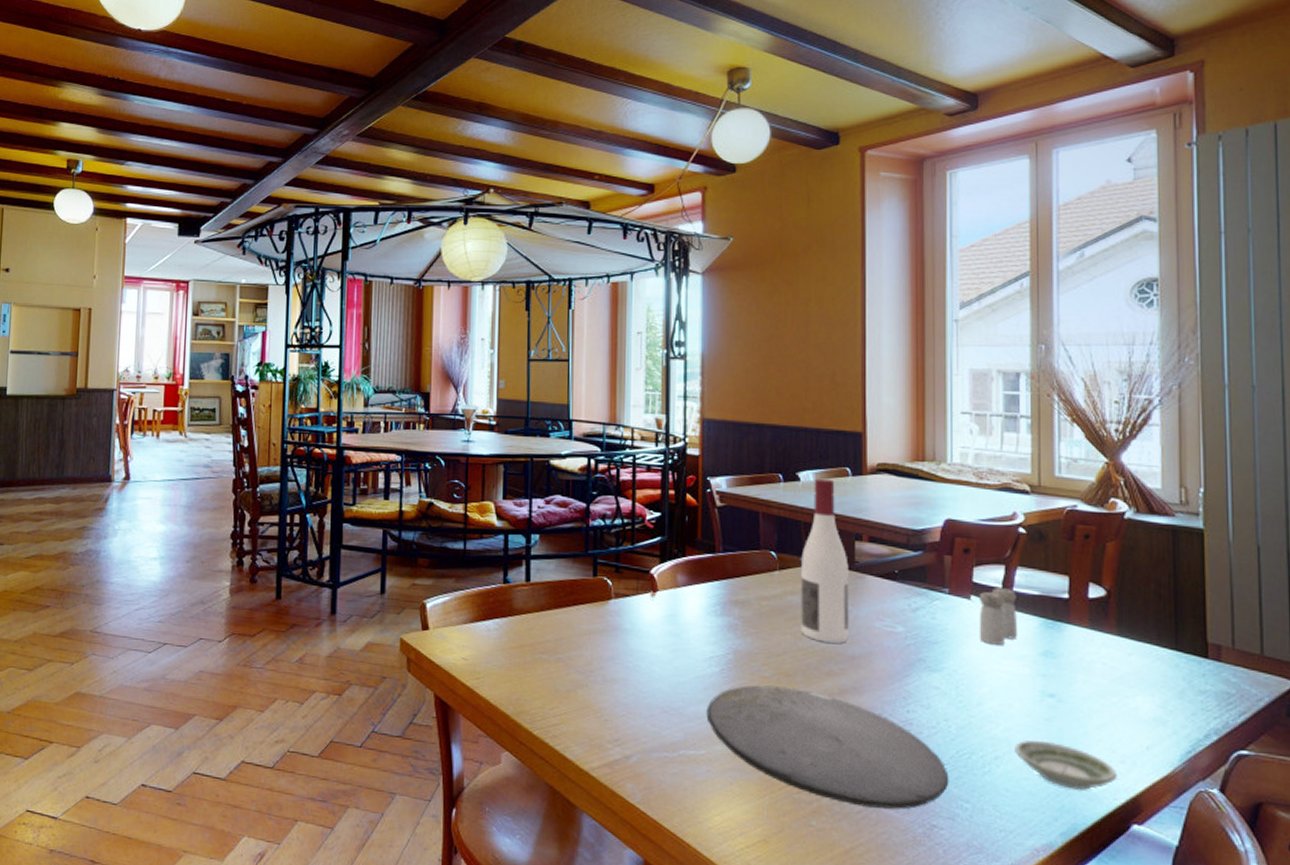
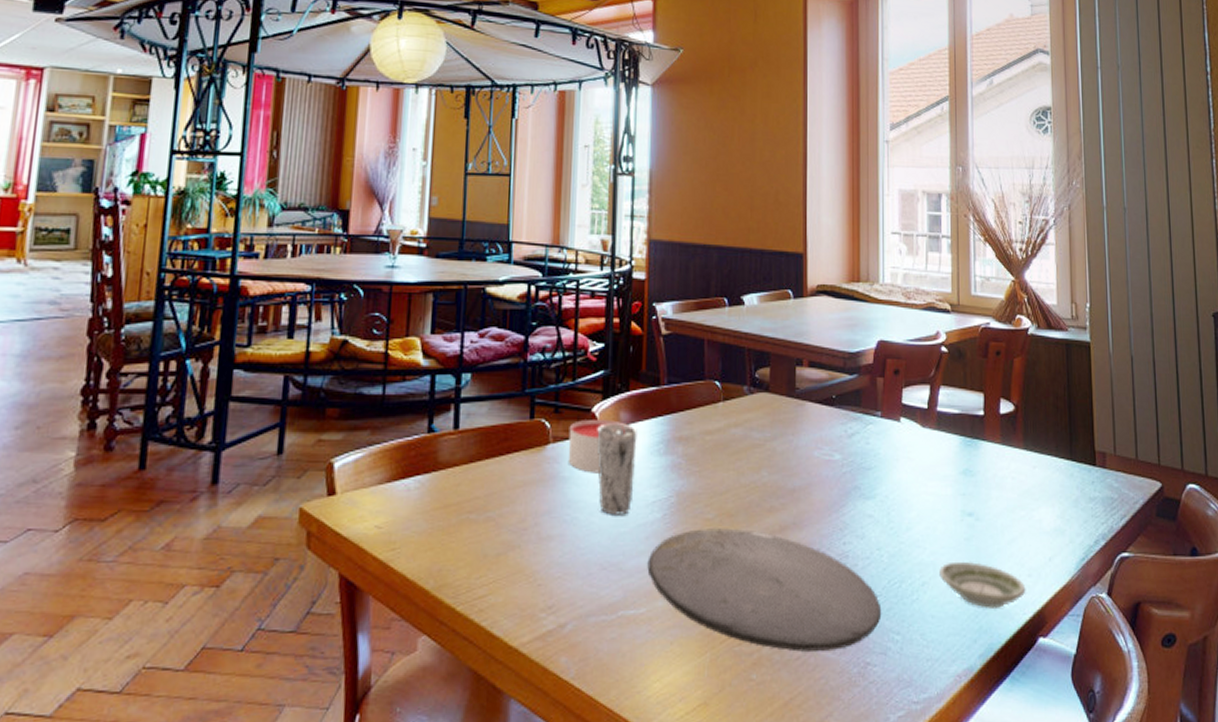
candle: none [629,580,688,628] -> present [568,420,631,473]
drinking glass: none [656,584,696,667] -> present [597,423,639,515]
wine bottle: present [801,478,849,643] -> none [744,301,790,476]
salt and pepper shaker: present [978,588,1017,645] -> none [907,409,941,466]

